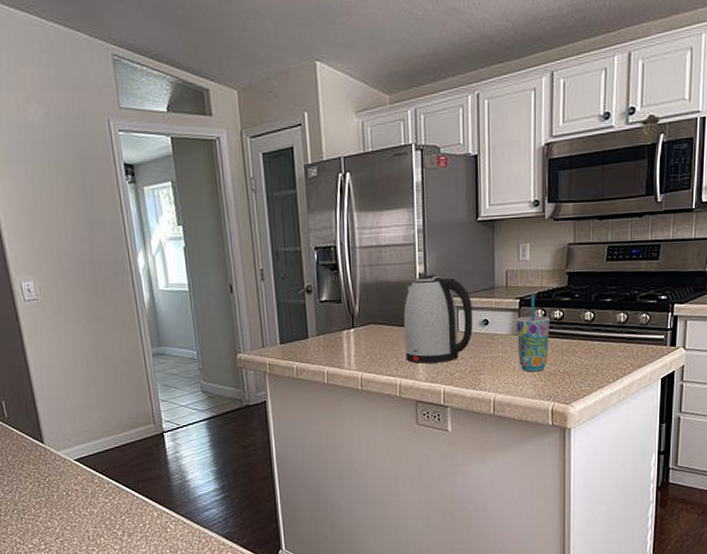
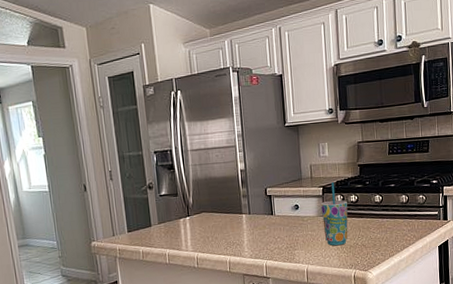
kettle: present [404,274,473,364] -> none [229,170,286,243]

